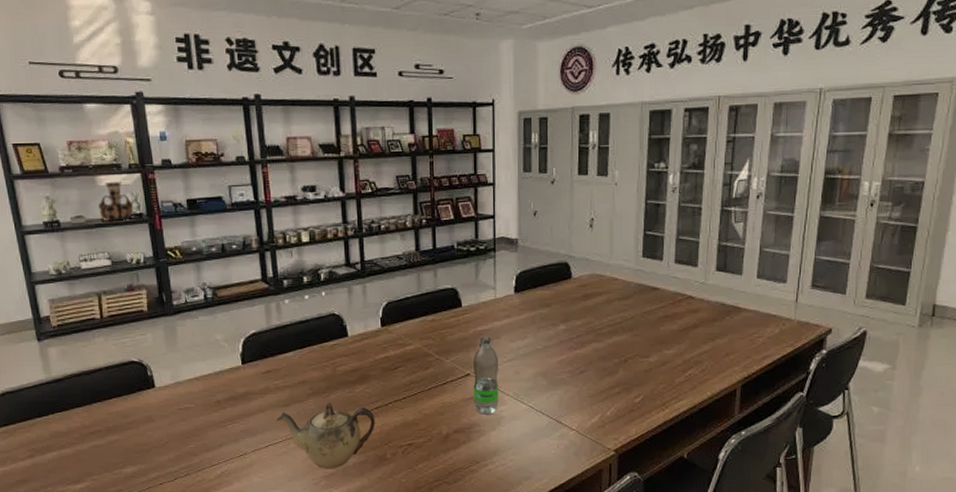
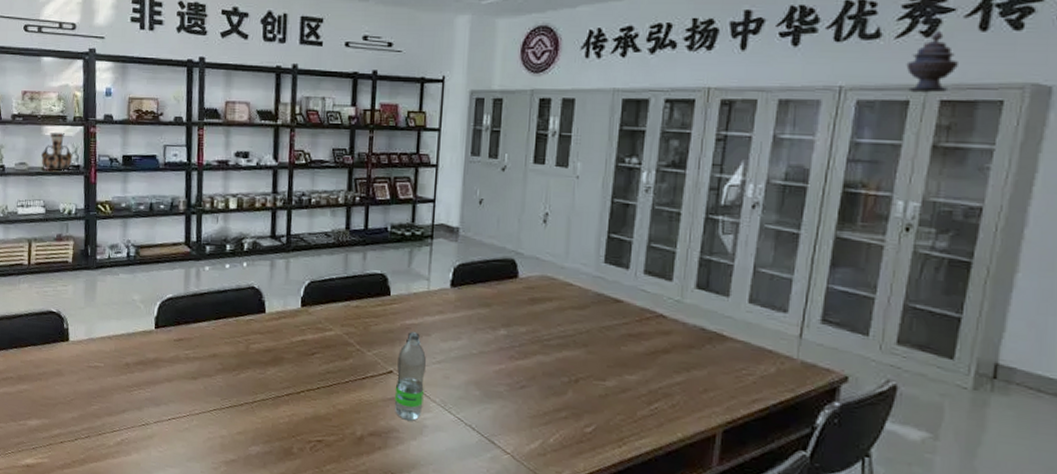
teapot: present [277,402,375,469] -> none [183,381,285,455]
decorative urn: none [869,36,906,90] -> present [906,30,958,93]

